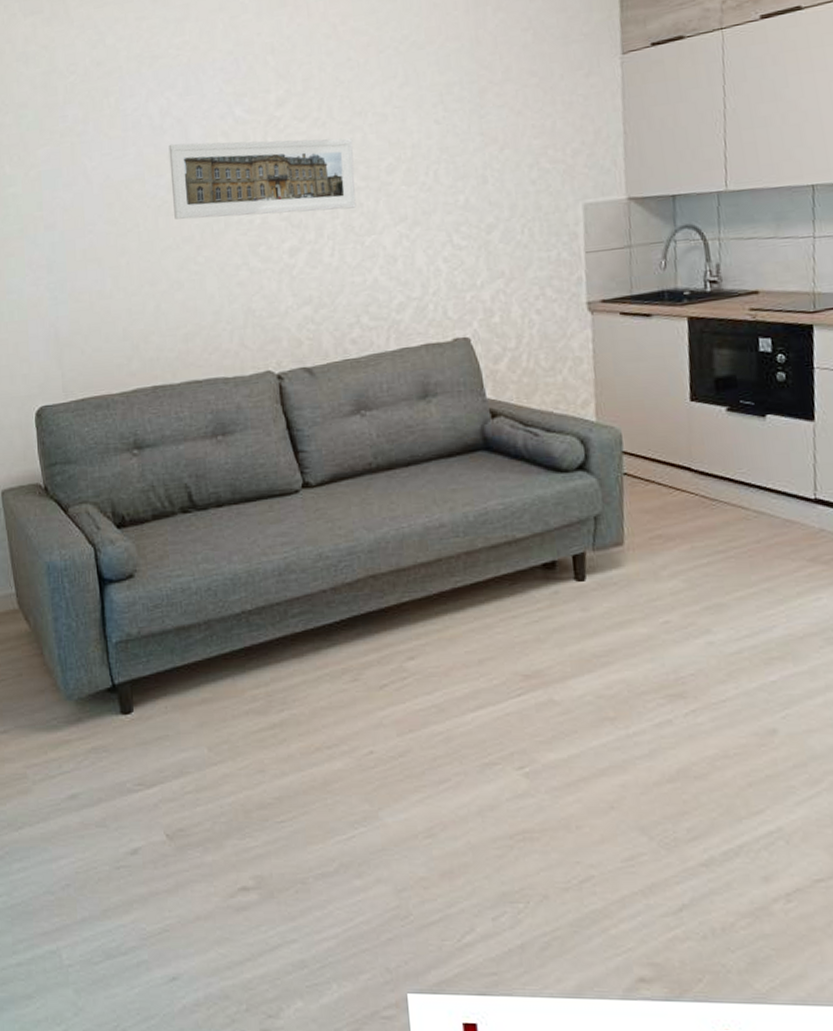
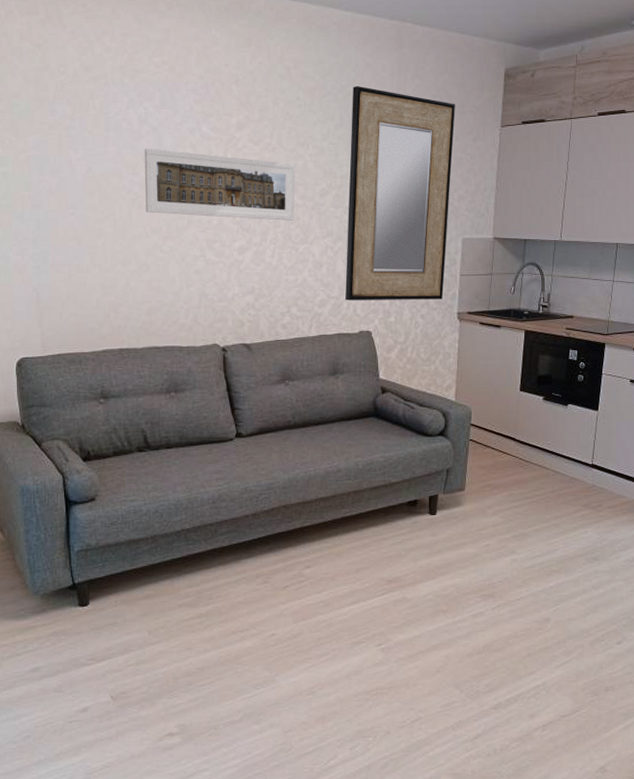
home mirror: none [417,32,565,301] -> present [345,85,455,301]

